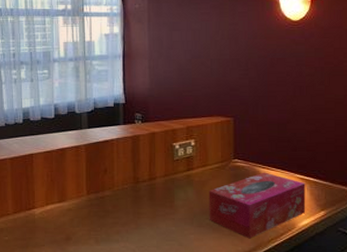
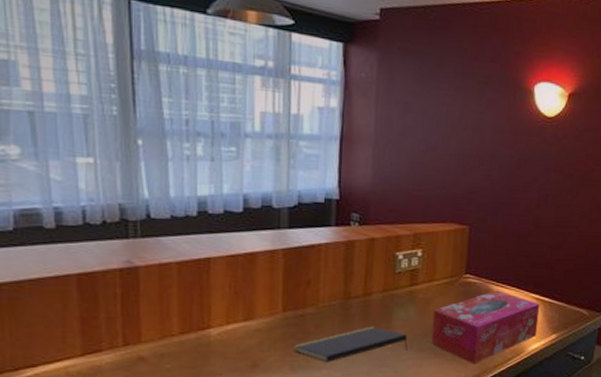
notepad: none [95,205,189,237] -> present [292,326,408,363]

